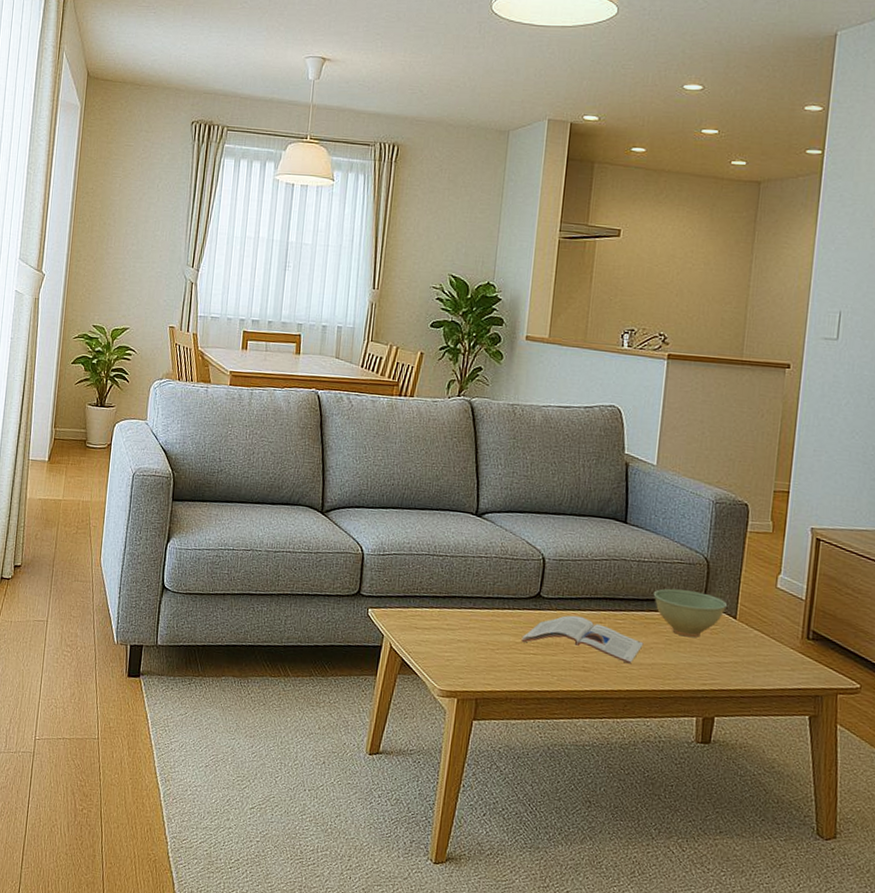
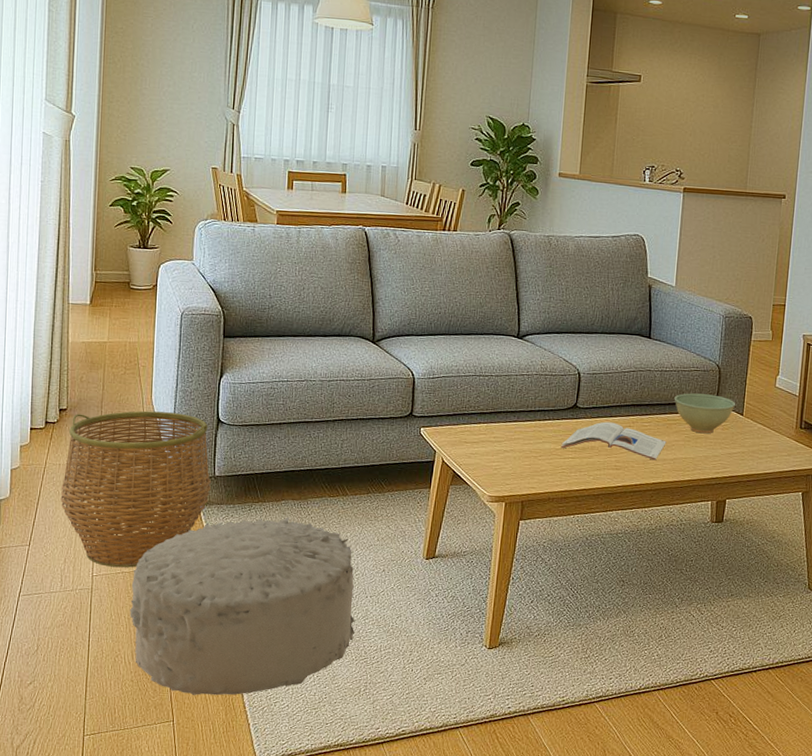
basket: none [10,571,153,734] -> present [60,411,211,568]
pouf: none [68,693,293,883] -> present [130,517,355,696]

